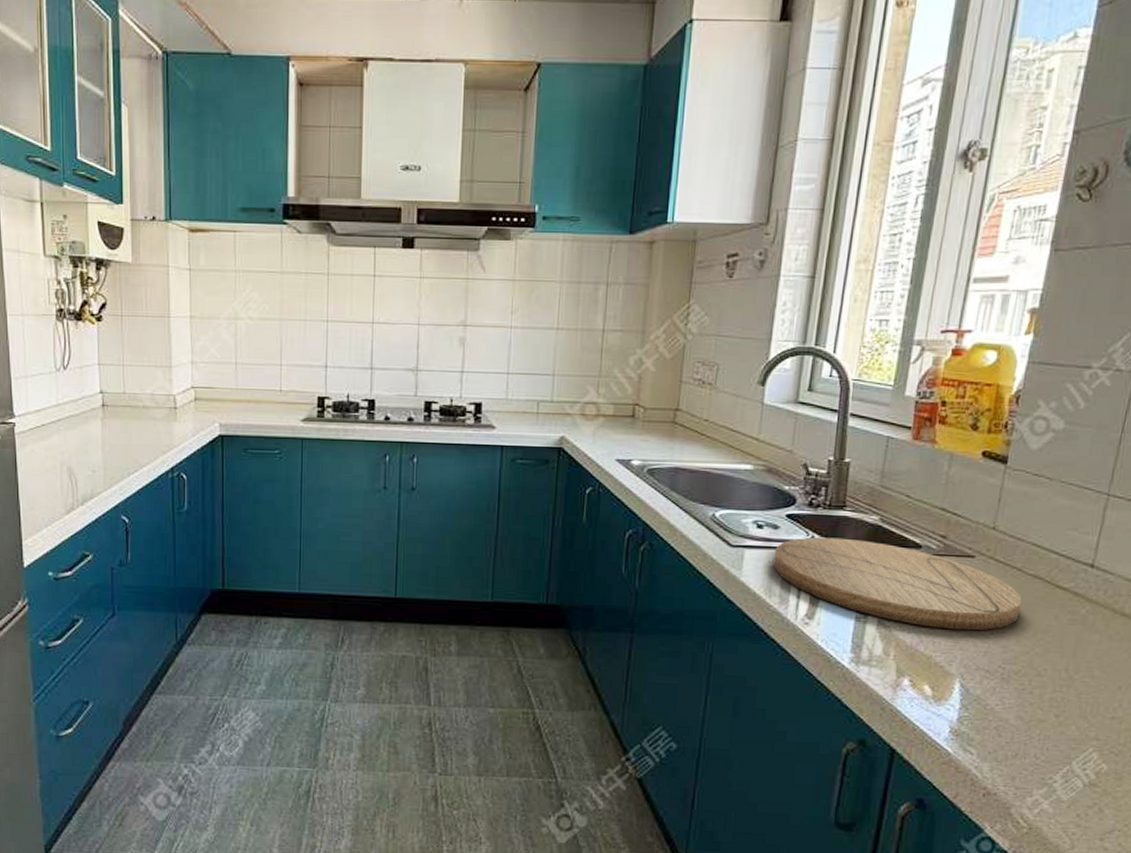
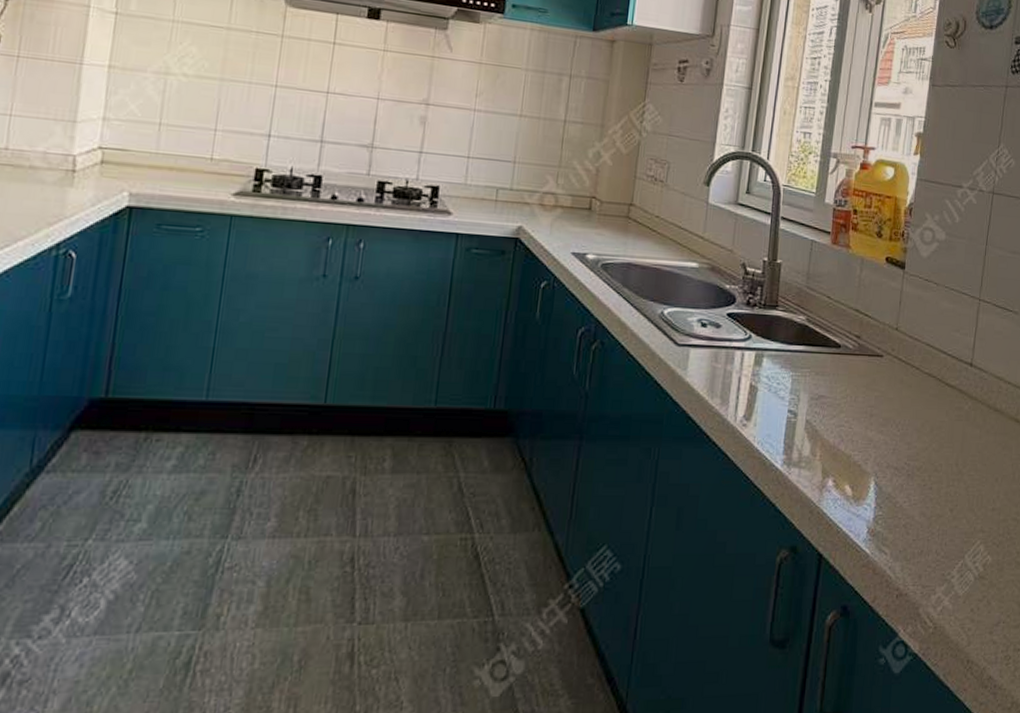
cutting board: present [773,537,1022,631] -> none [716,336,920,429]

